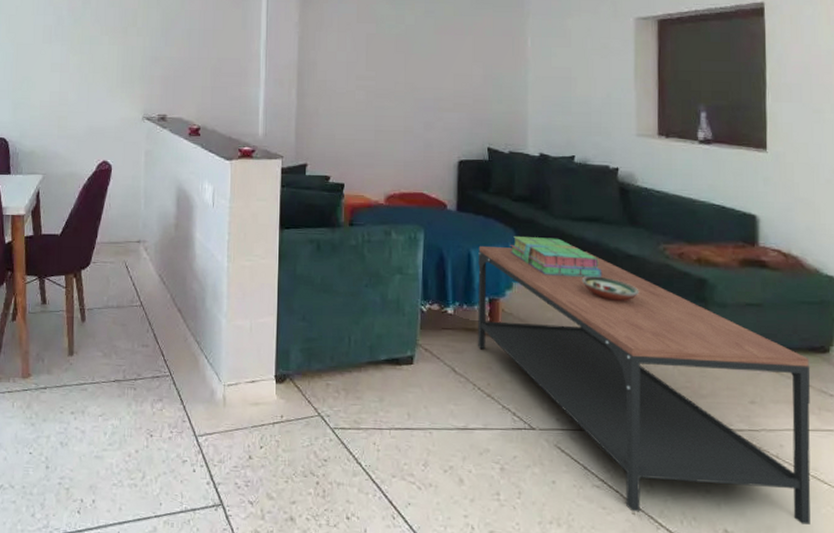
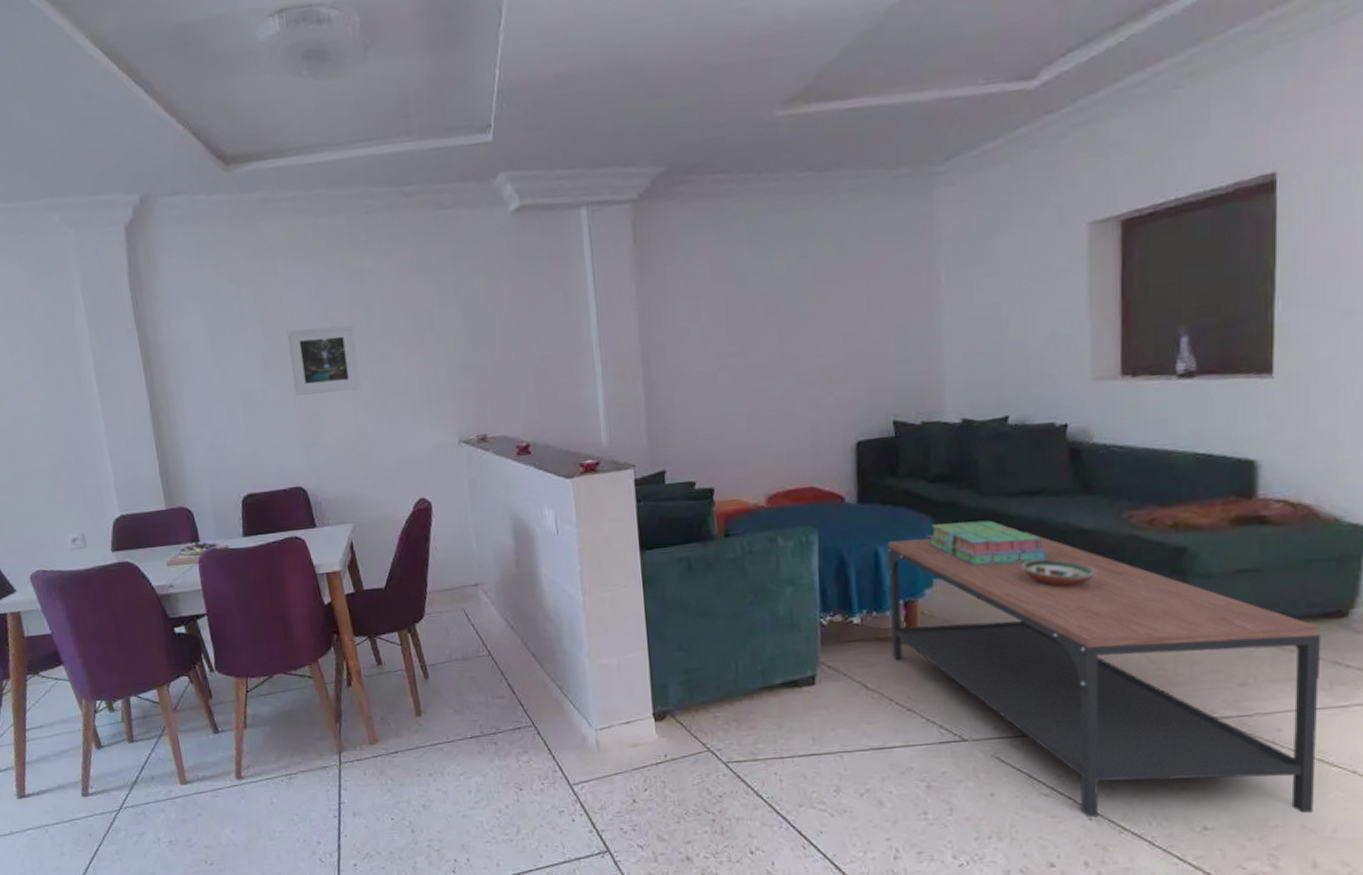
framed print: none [13,9,72,64] -> present [286,324,362,396]

